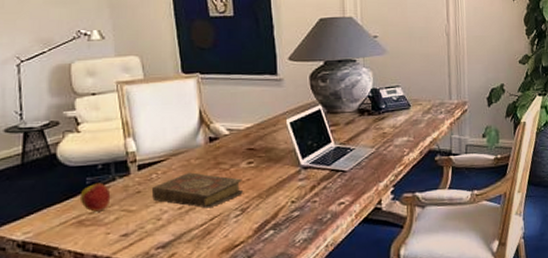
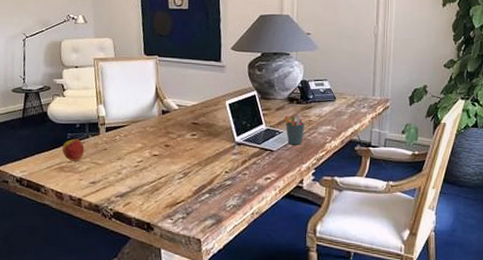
book: present [151,172,244,209] -> none [115,138,187,169]
pen holder: none [355,128,379,162] -> present [284,115,305,145]

